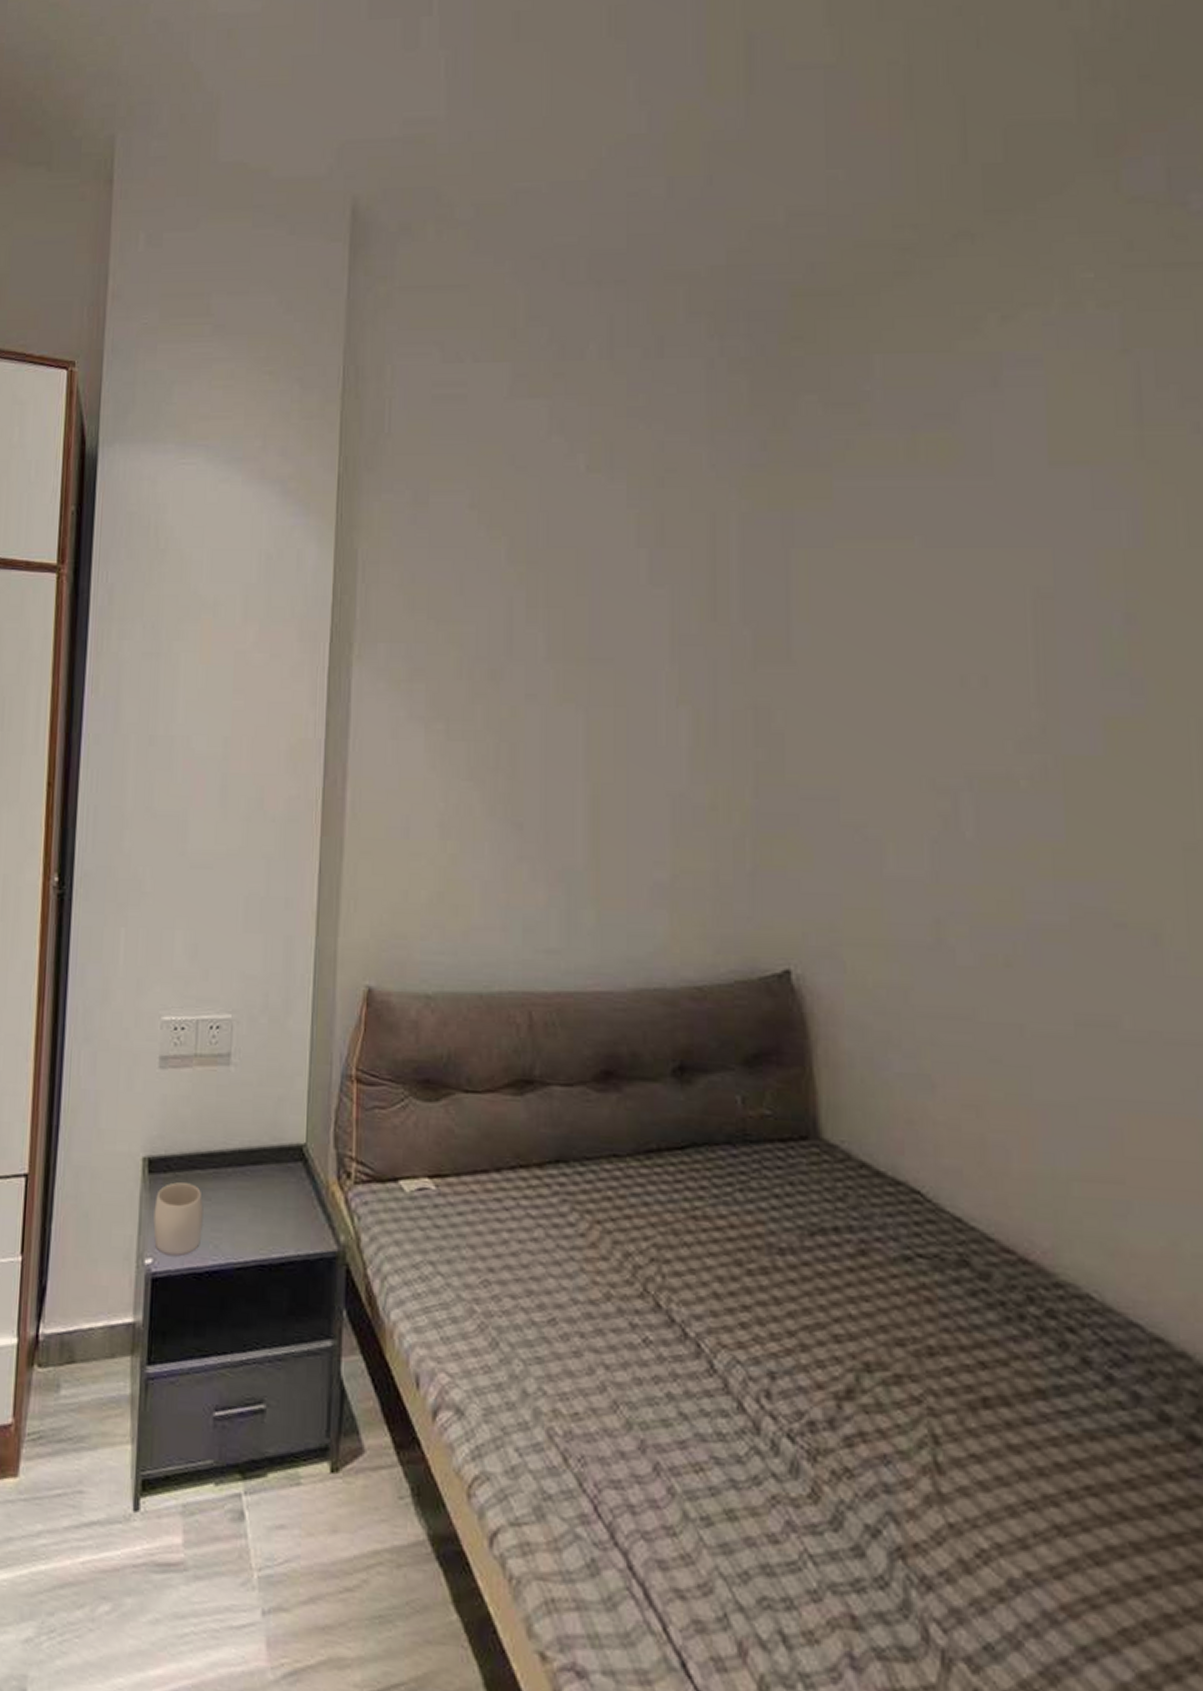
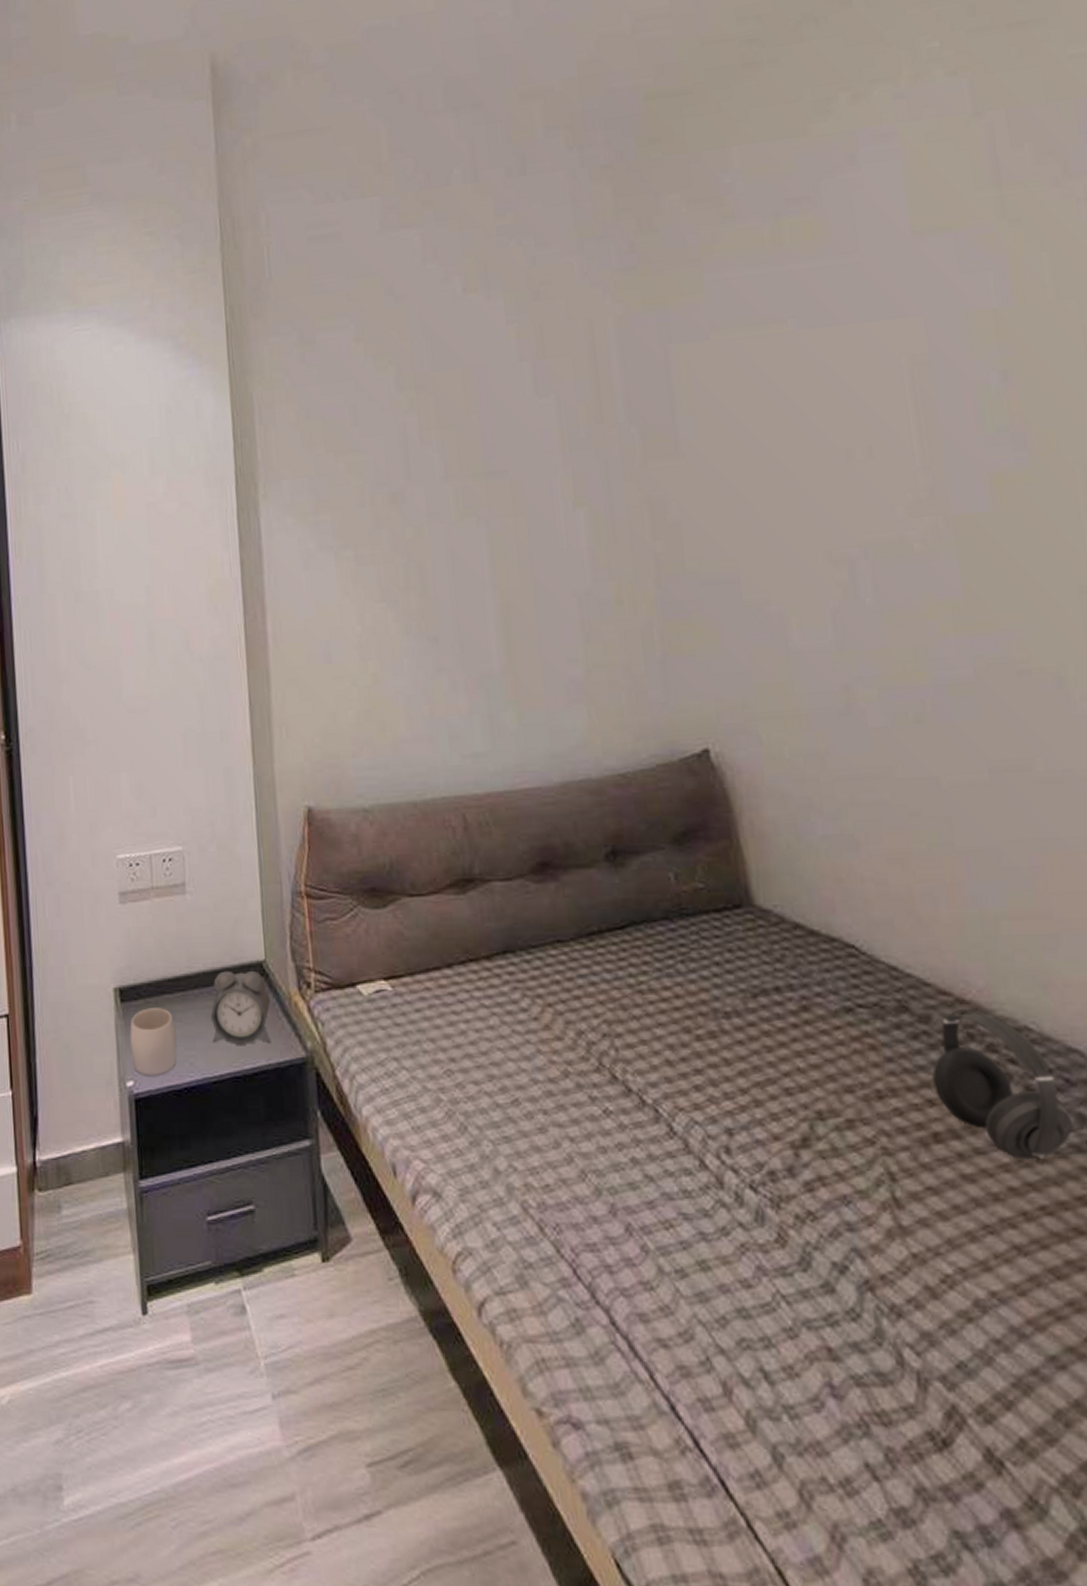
alarm clock: none [240,1151,308,1233] -> present [210,971,271,1046]
headphones: none [987,1269,1128,1441] -> present [932,1007,1074,1164]

